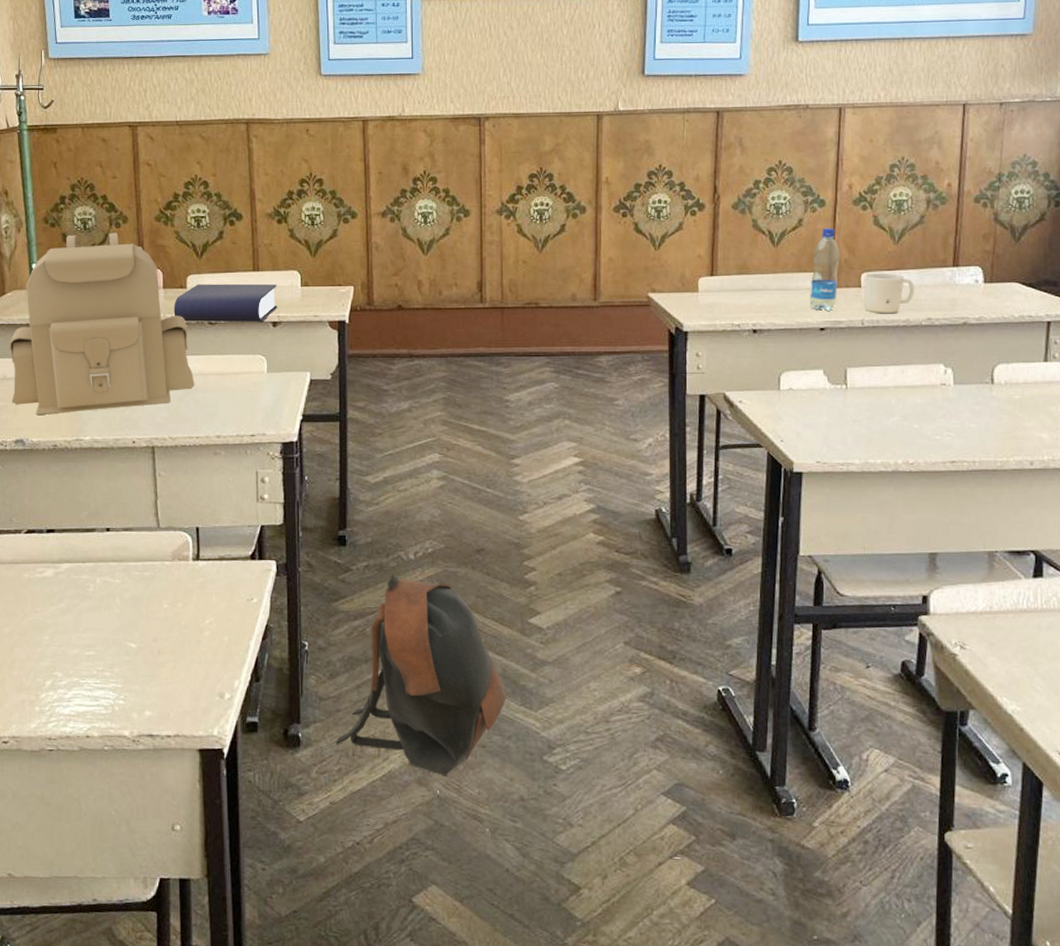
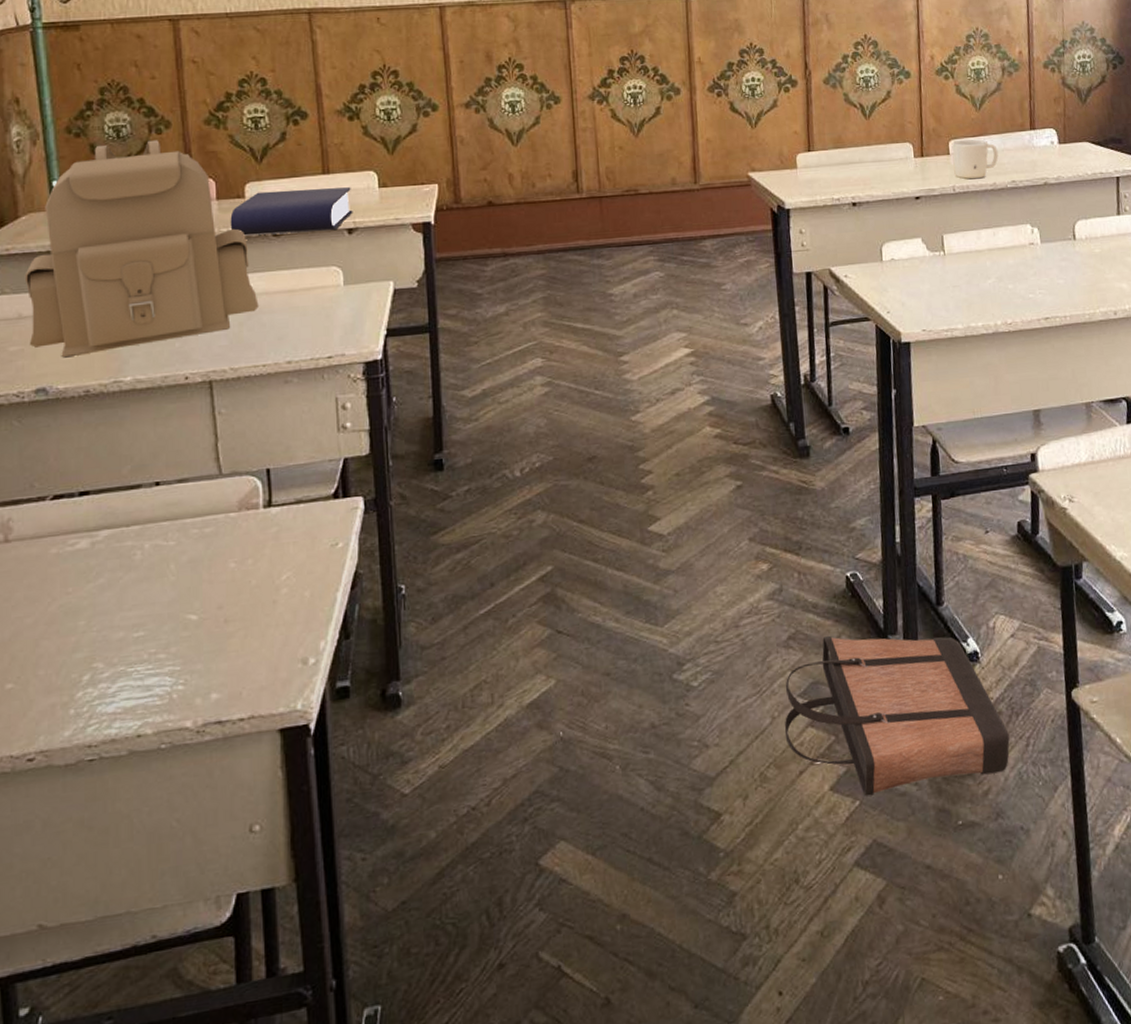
backpack: present [336,574,508,775] -> none [443,495,631,714]
shopping bag: none [647,744,874,899] -> present [785,636,1010,797]
bottle: present [809,228,840,312] -> none [902,99,929,181]

